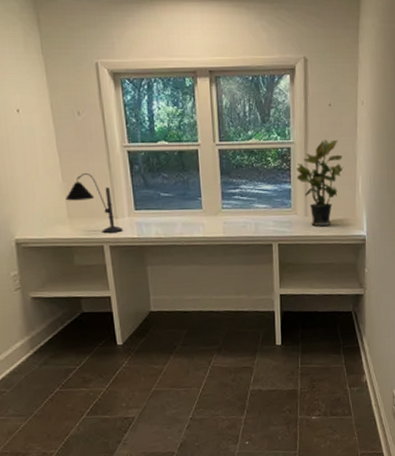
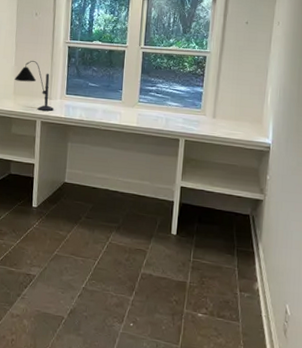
potted plant: present [297,139,344,227] -> none [209,52,255,130]

